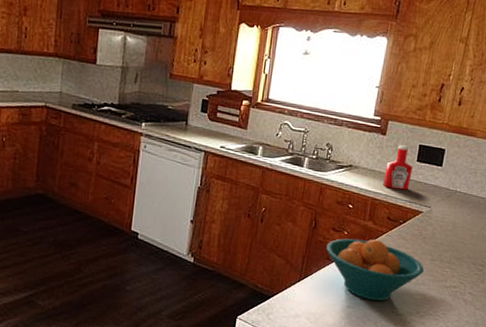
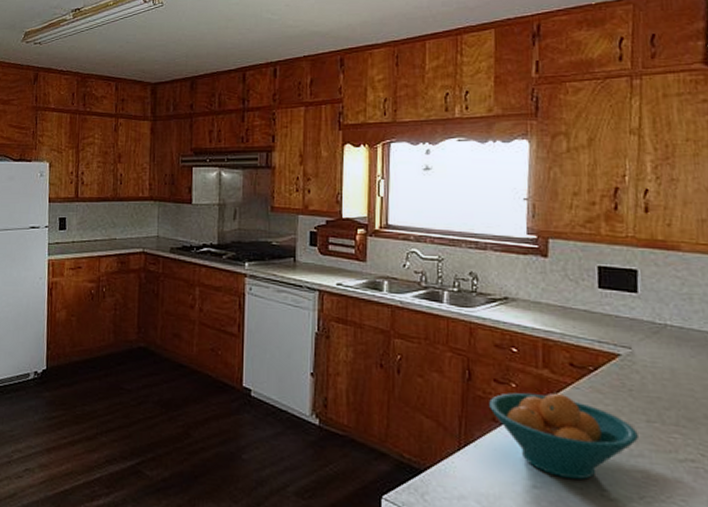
ketchup bottle: present [383,145,413,190] -> none [554,268,595,326]

